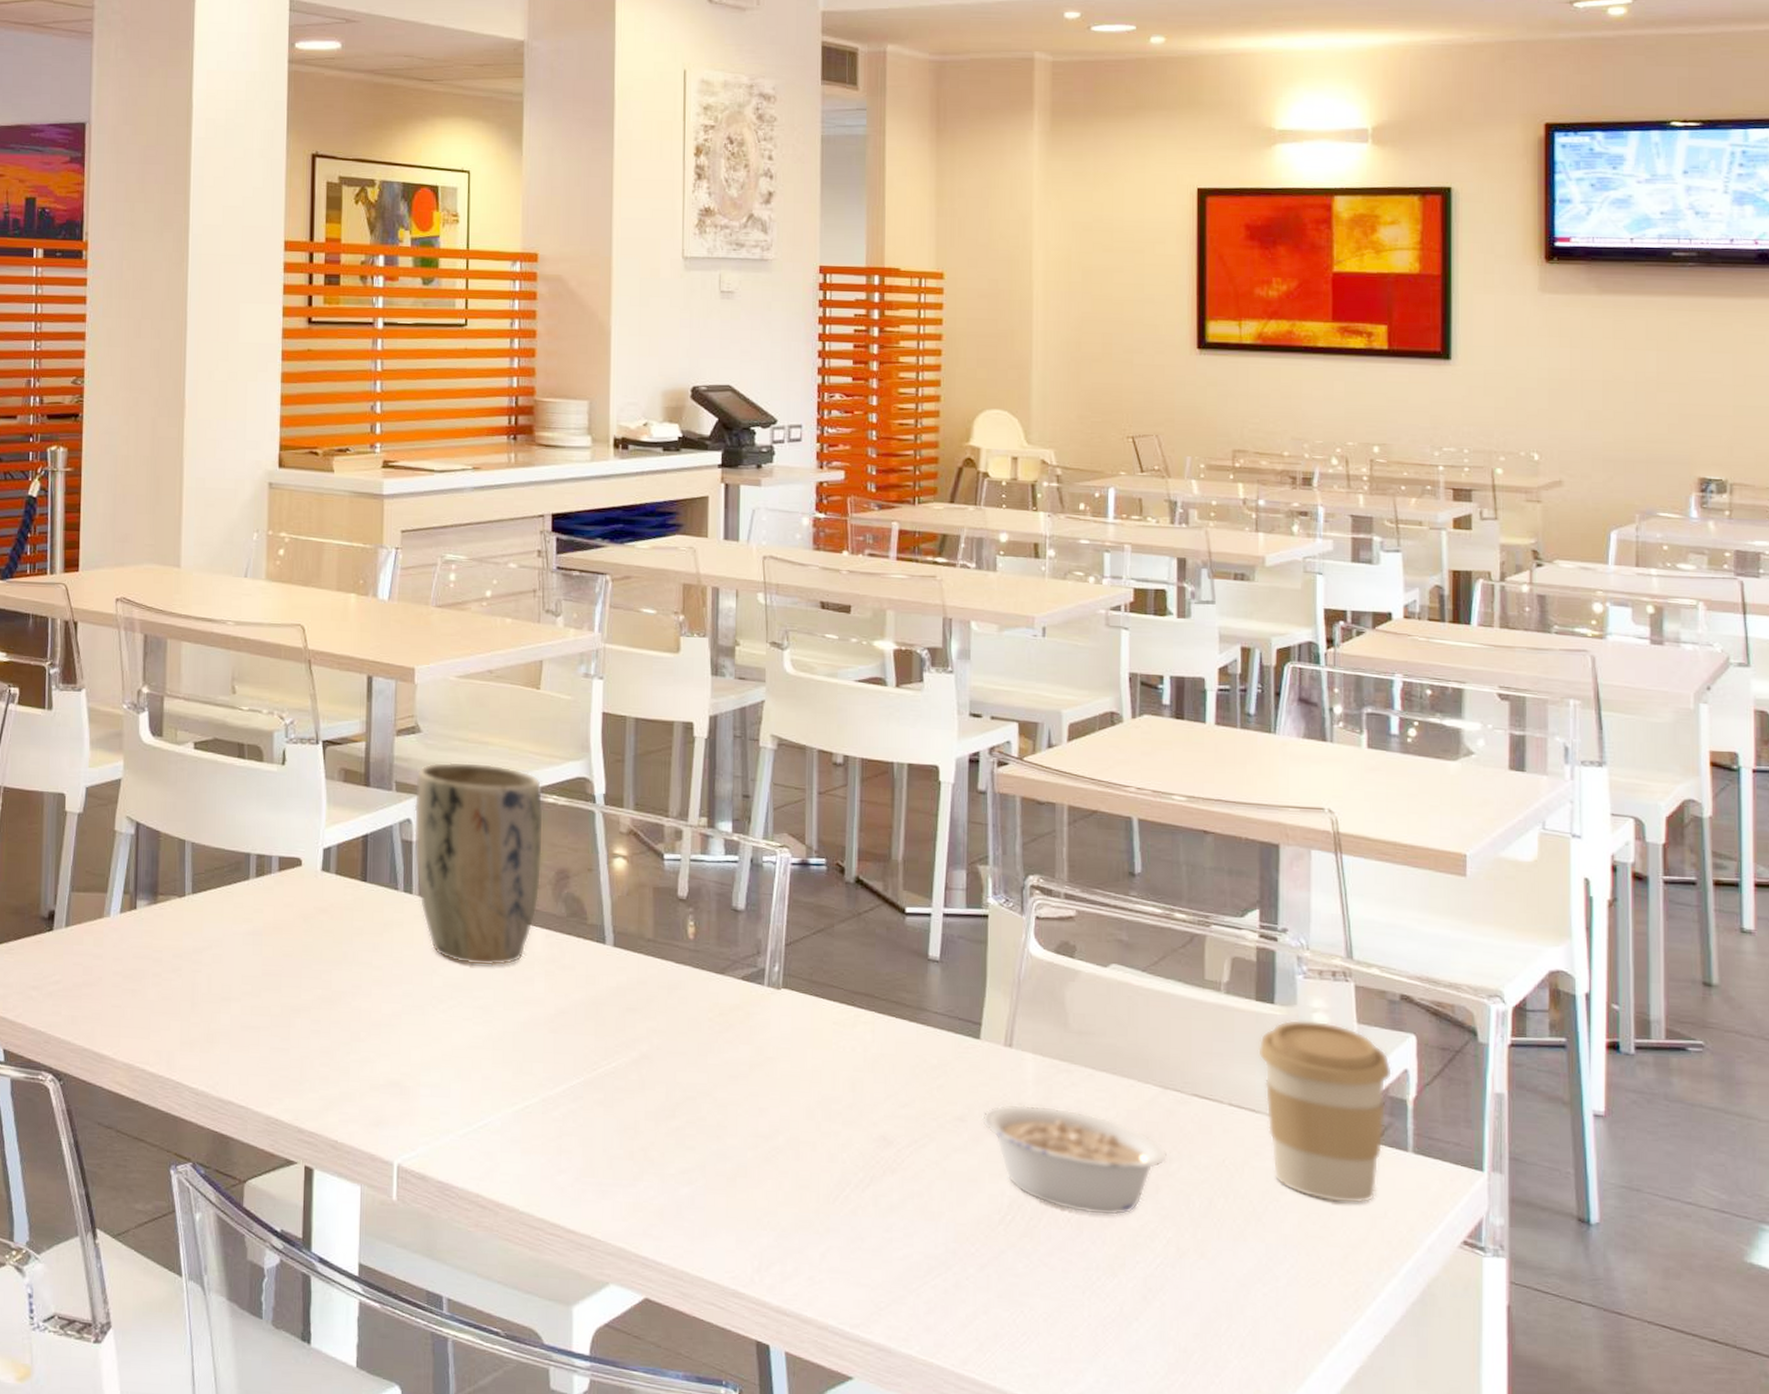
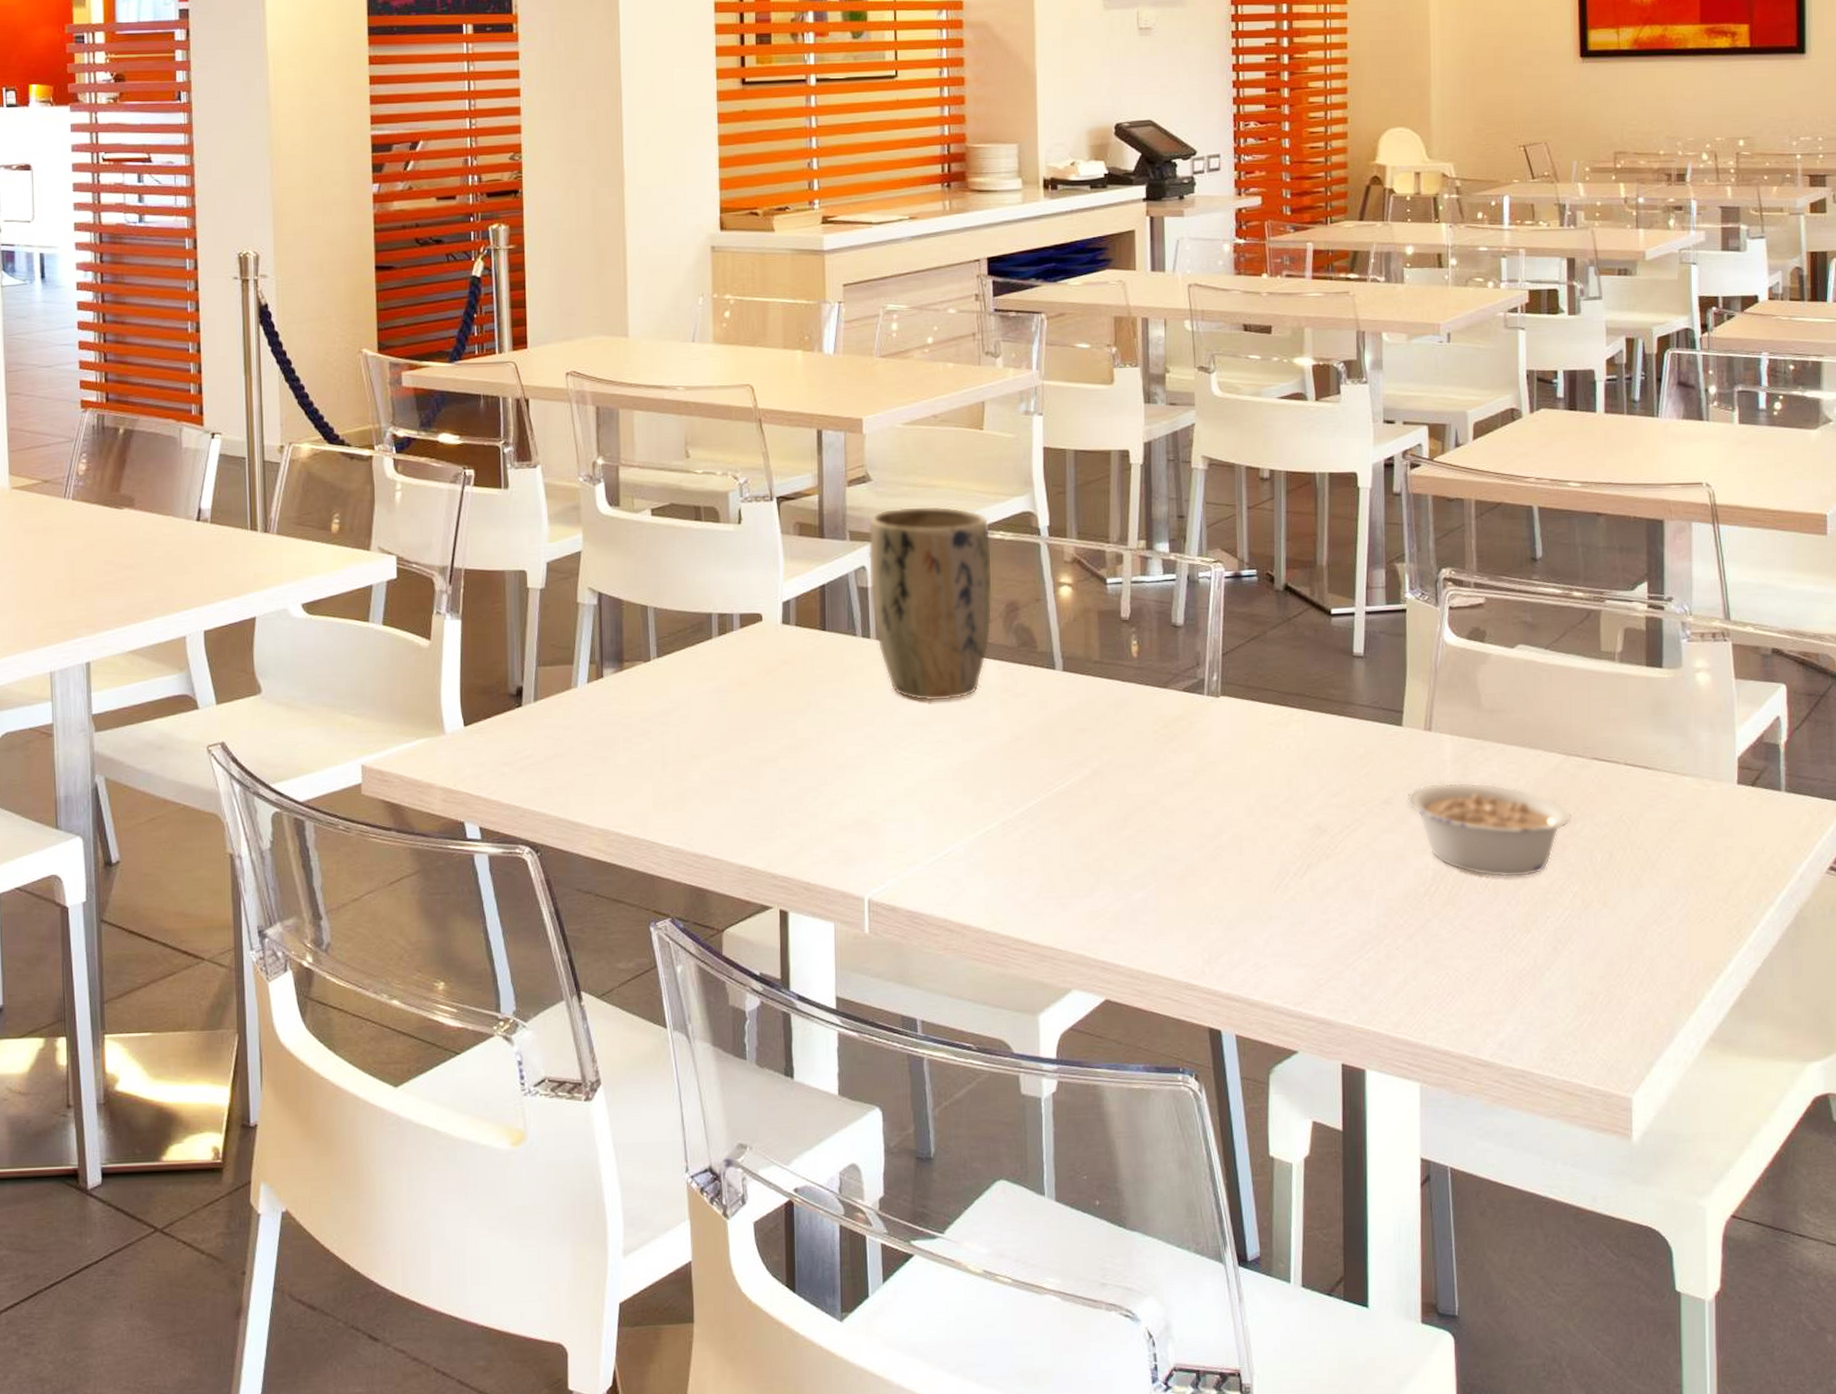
coffee cup: present [1258,1019,1392,1204] -> none [1649,679,1766,844]

